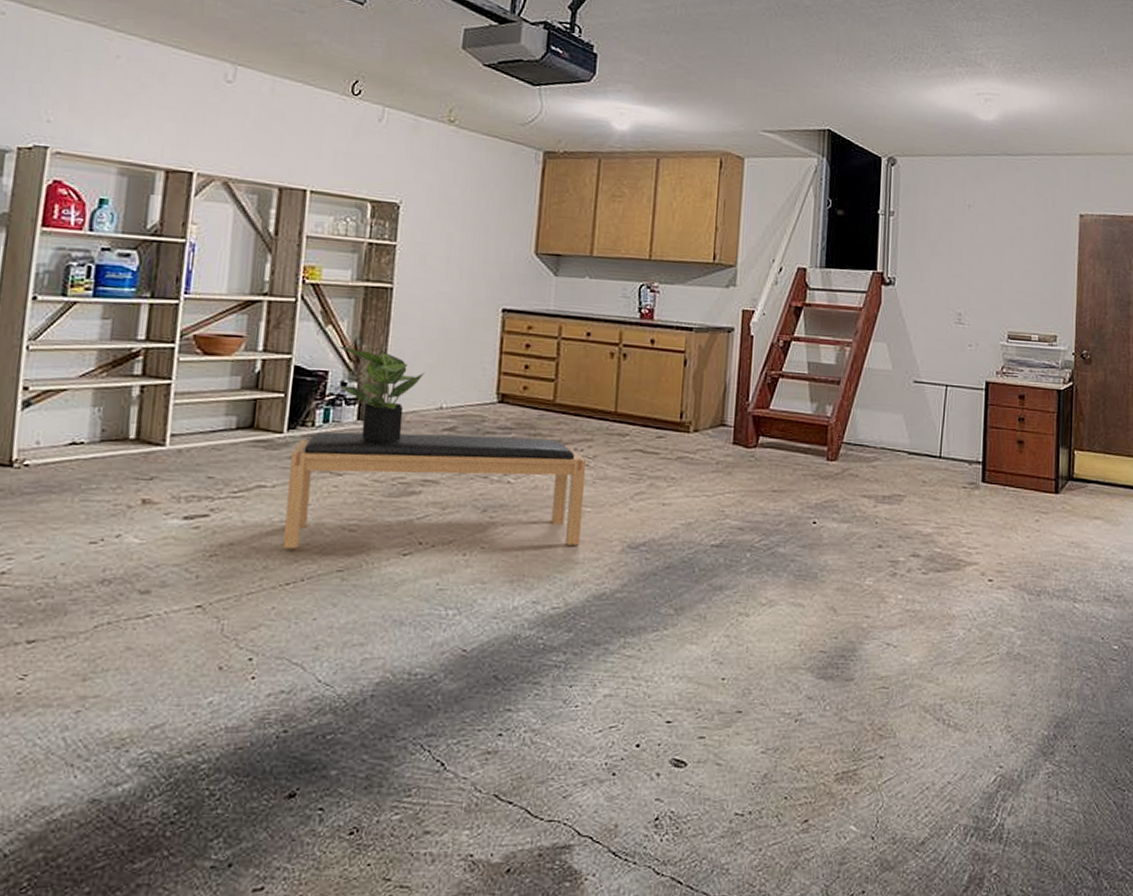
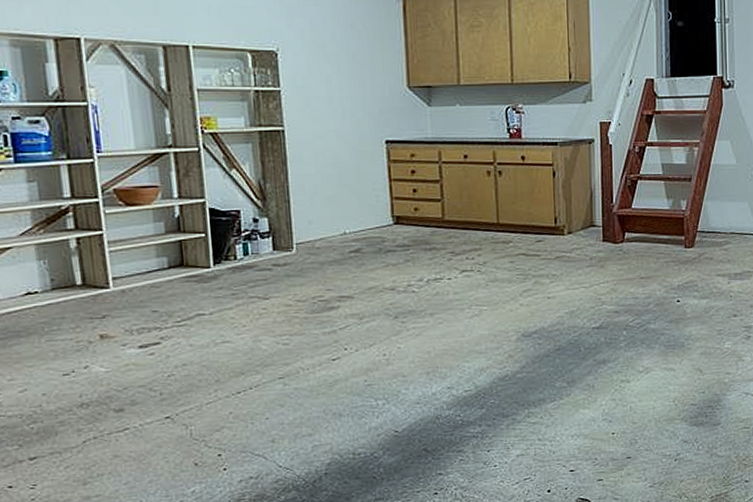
bench: present [283,431,587,548] -> none [220,251,481,364]
potted plant: present [337,345,424,442] -> none [243,186,325,268]

